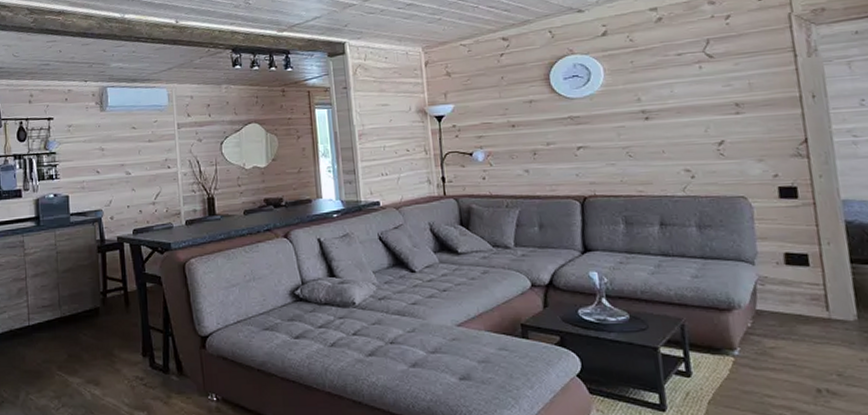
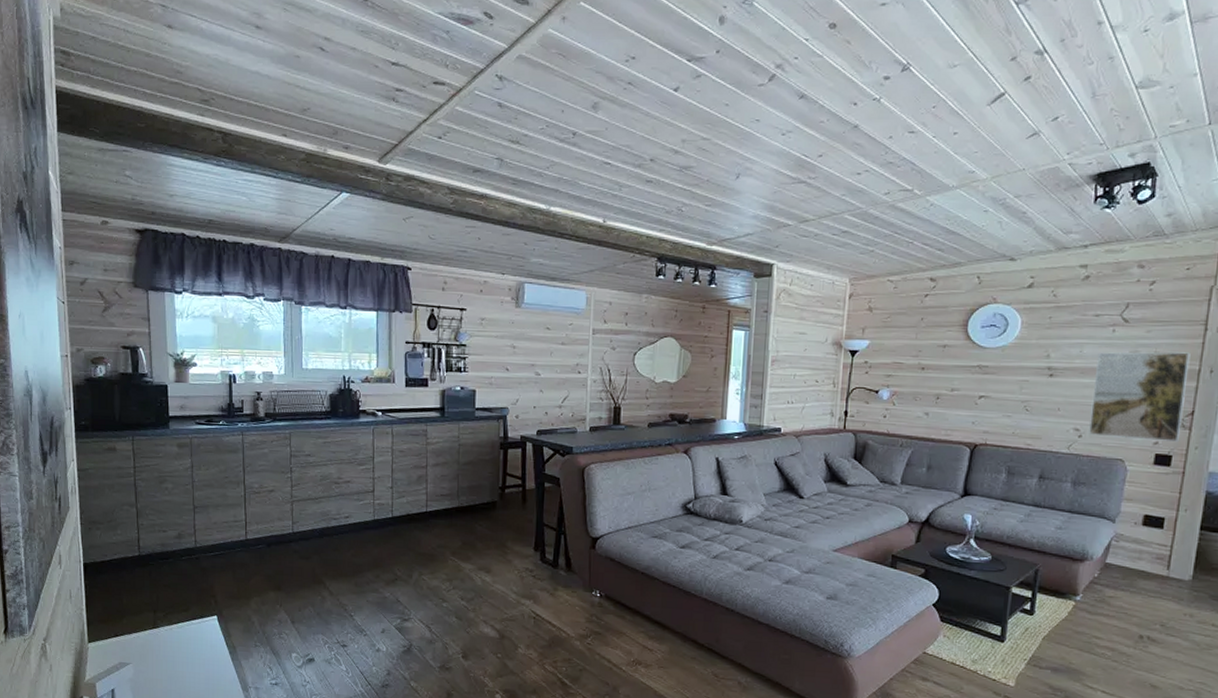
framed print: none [690,80,799,175] -> present [1089,352,1191,442]

